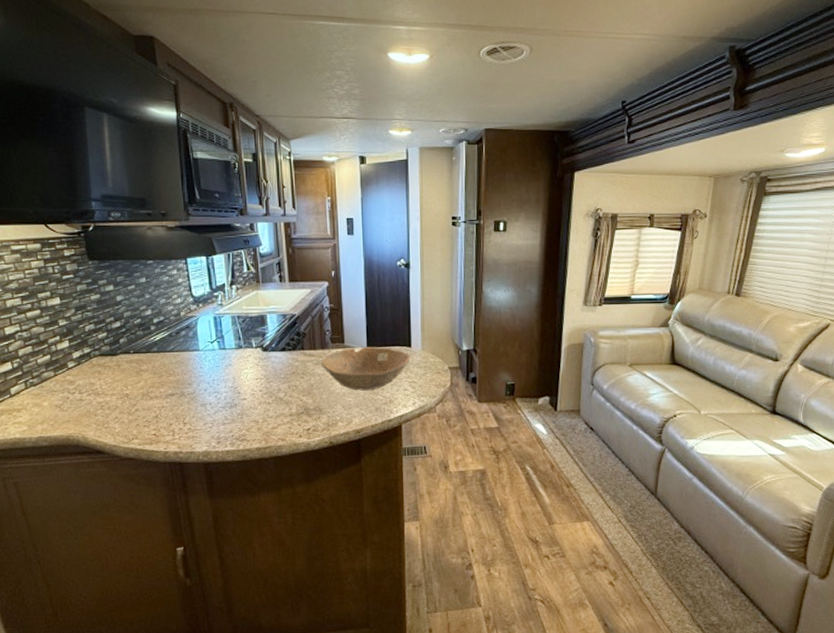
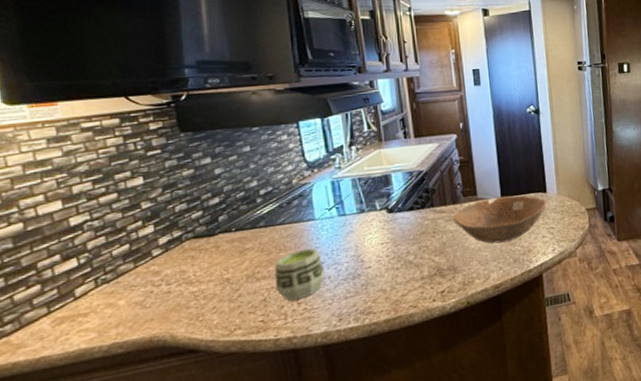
cup: none [165,375,206,421] -> present [275,247,325,301]

